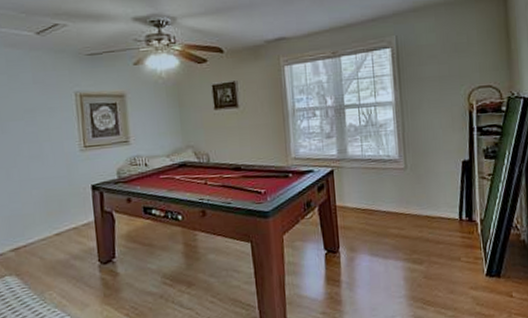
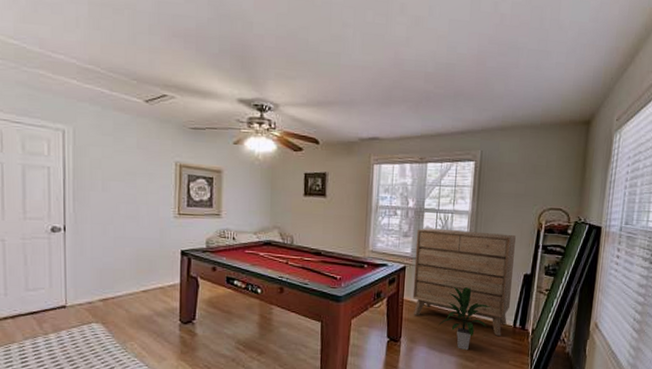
dresser: none [340,120,452,232] -> present [412,228,516,336]
indoor plant: none [376,182,432,253] -> present [437,286,491,351]

